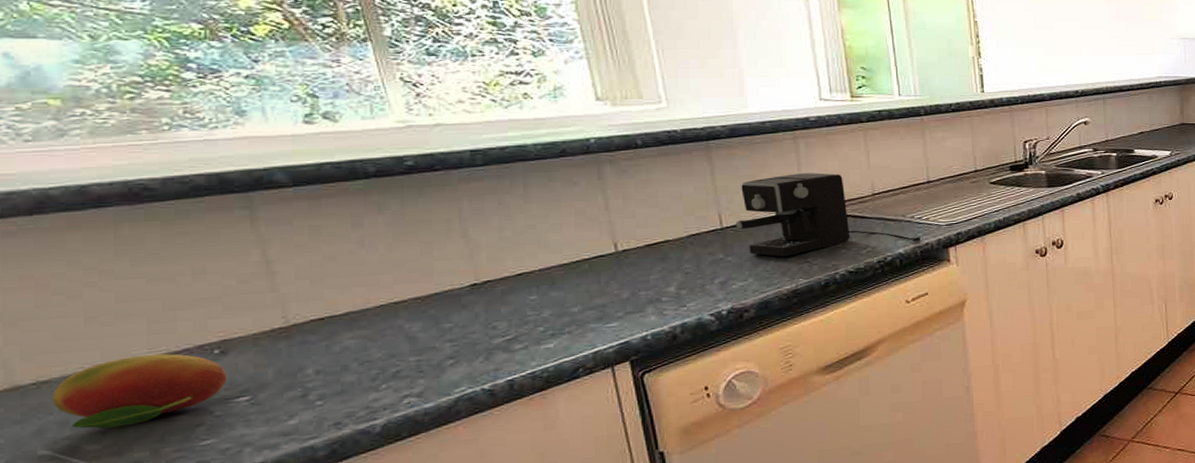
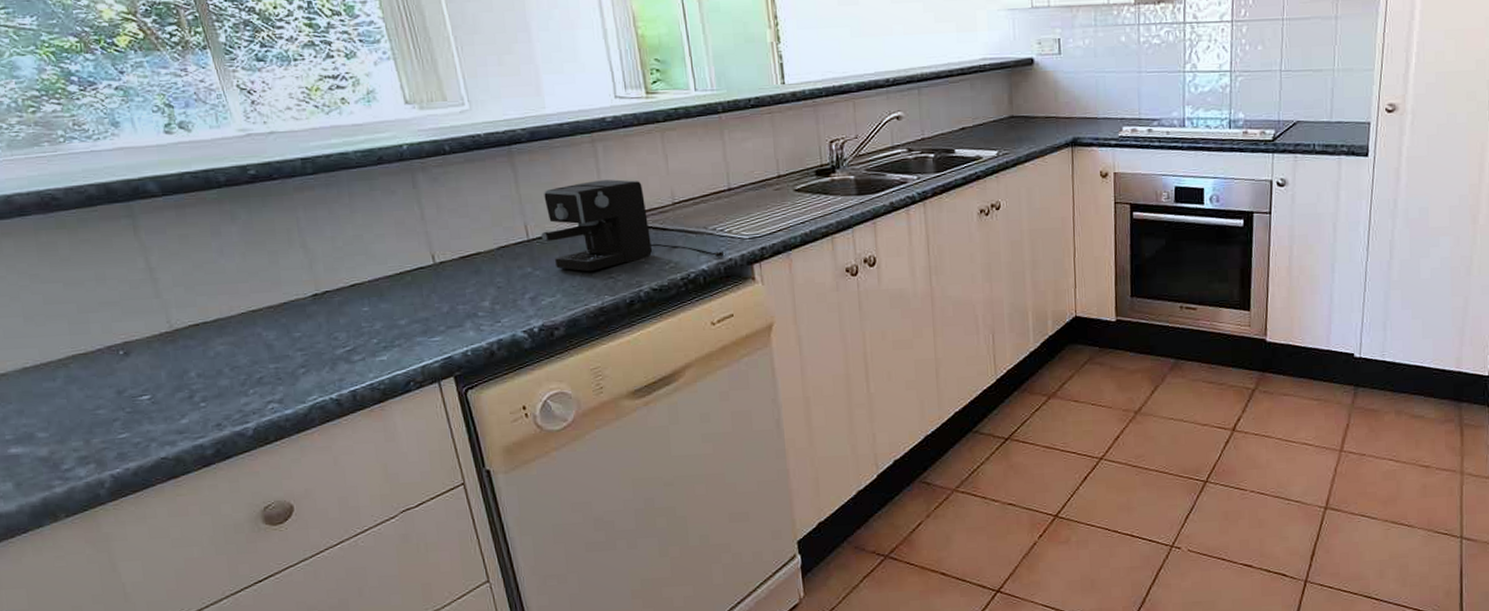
fruit: present [53,353,228,429] -> none [10,352,132,419]

